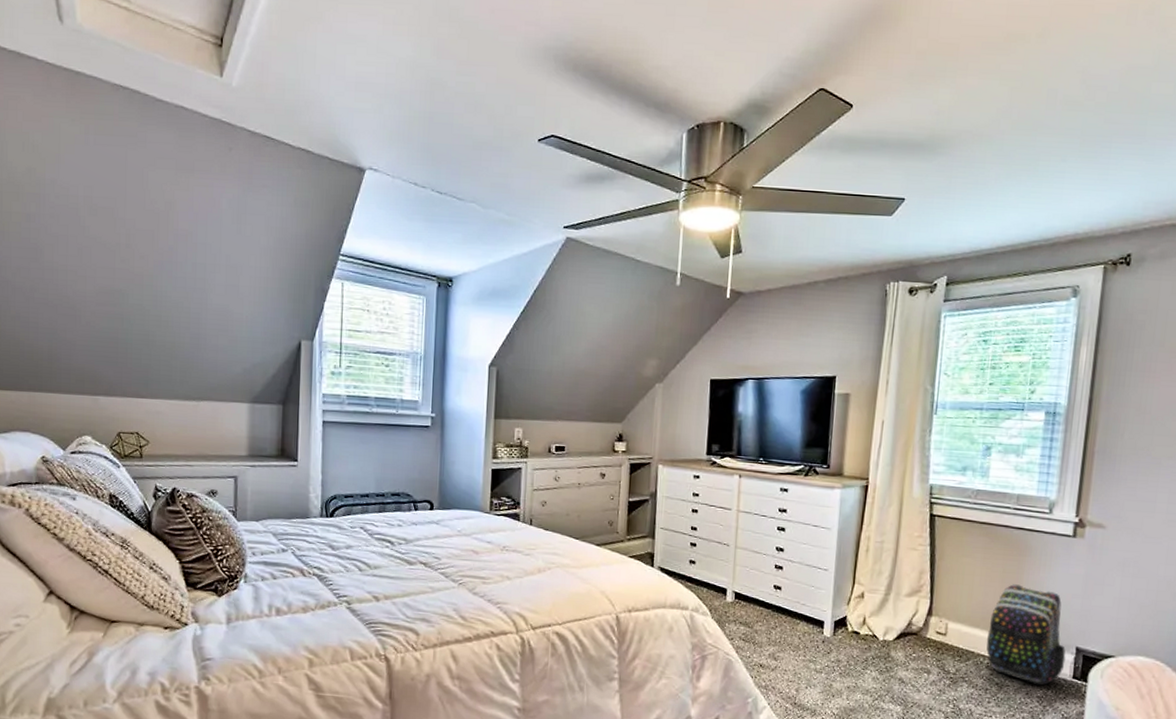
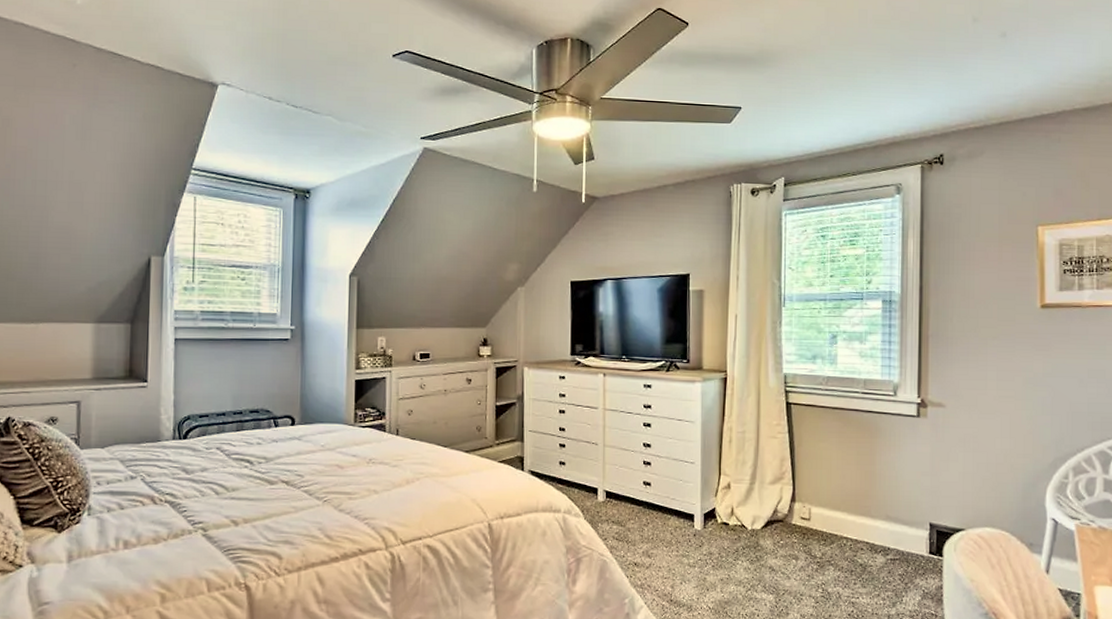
backpack: present [986,584,1066,686] -> none [847,466,921,563]

